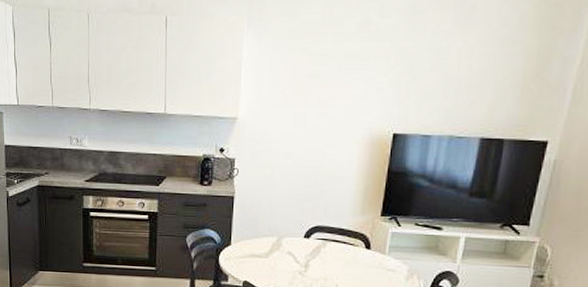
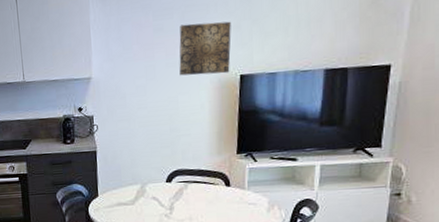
wall art: none [330,73,390,130] -> present [179,21,231,76]

